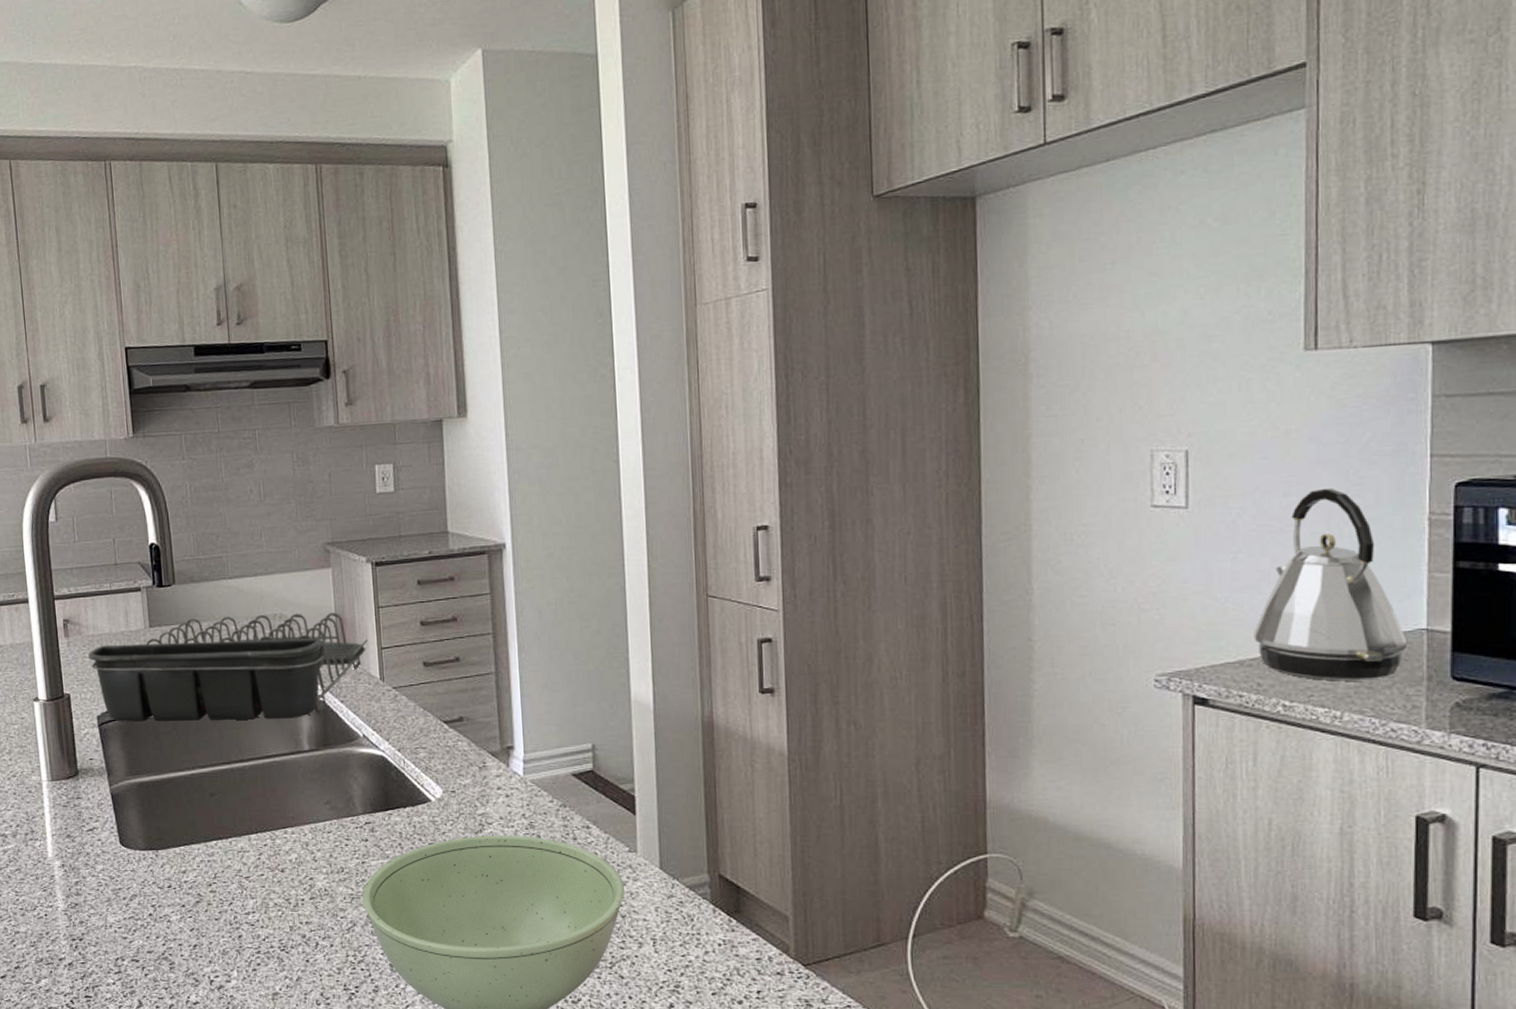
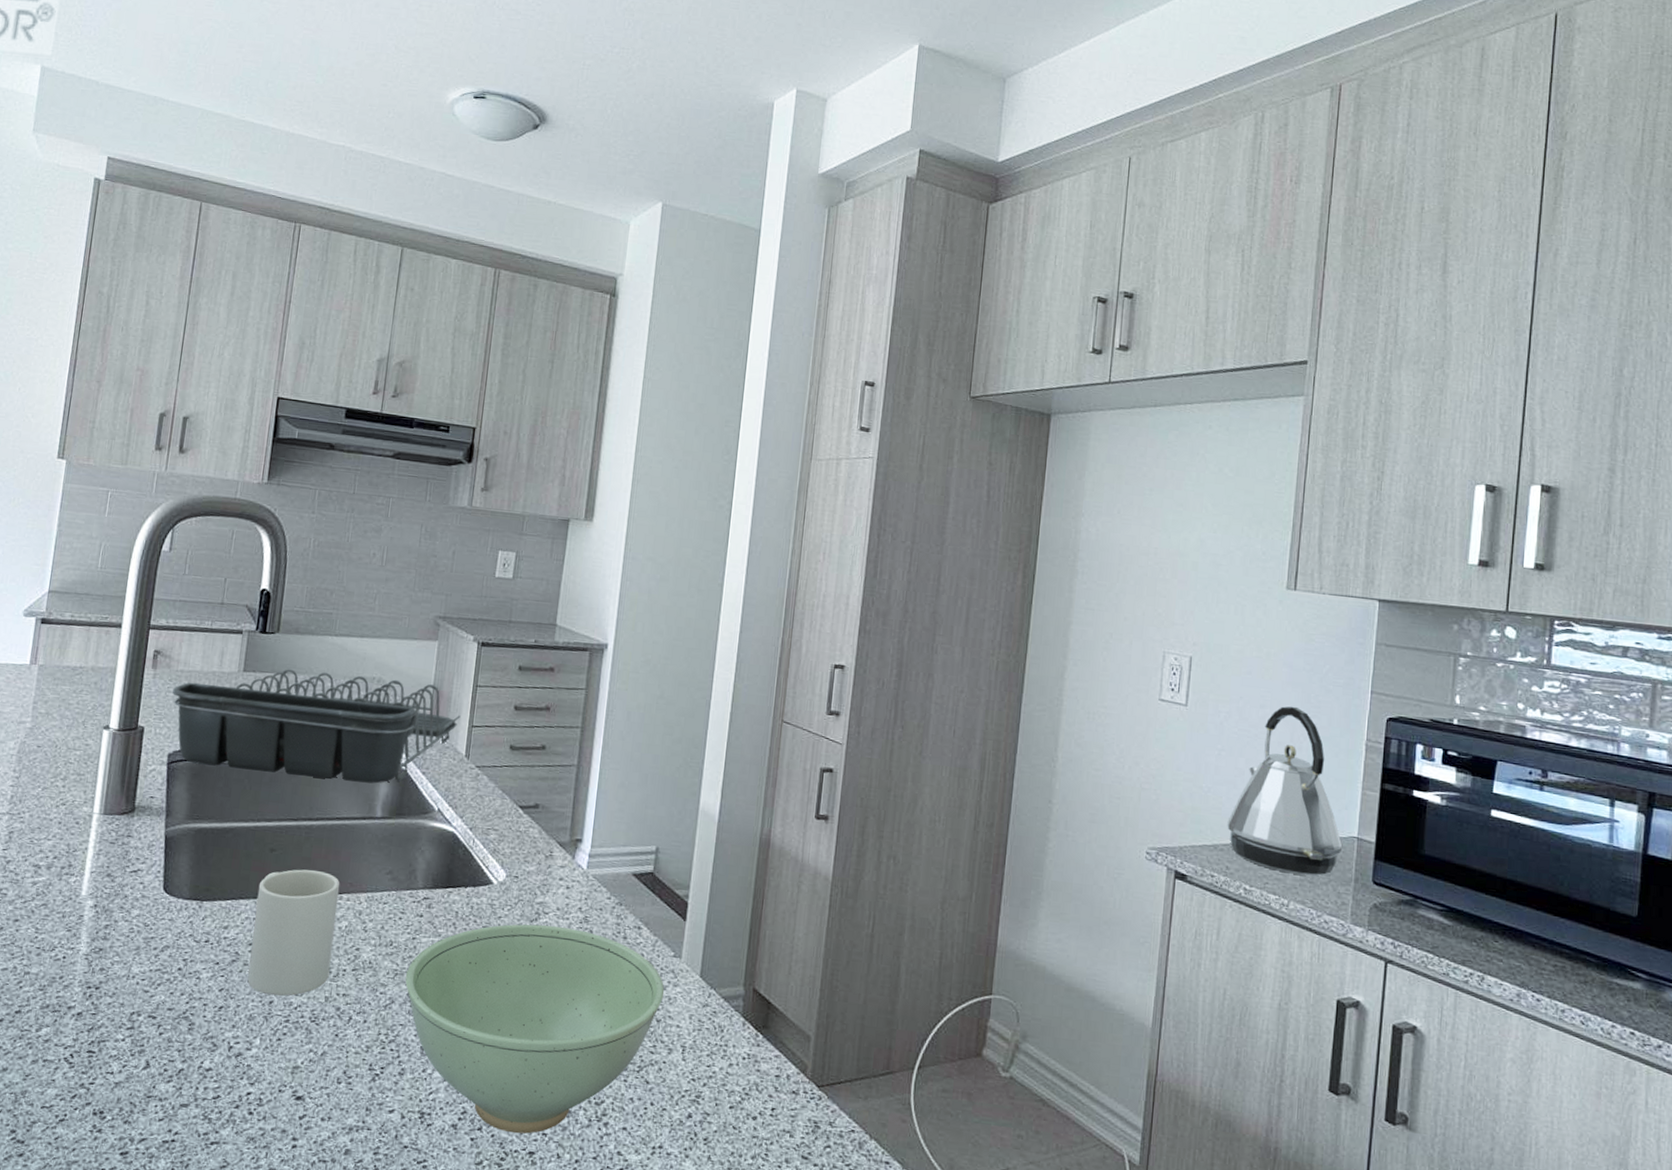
mug: none [206,809,289,930] -> present [247,869,340,997]

